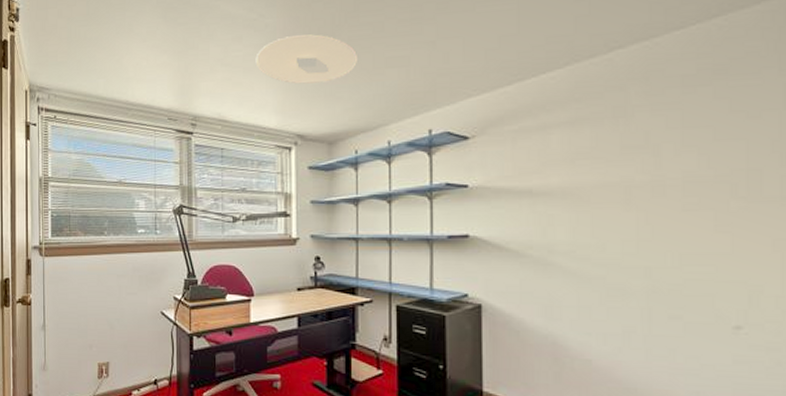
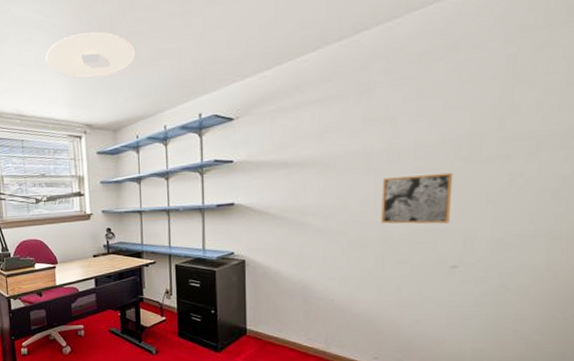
wall art: none [645,213,731,274] -> present [381,172,454,224]

